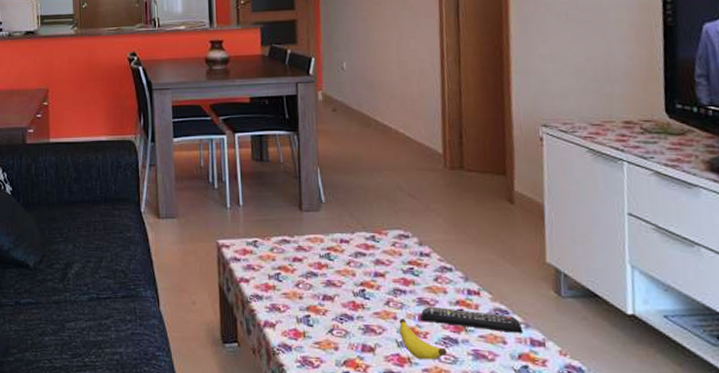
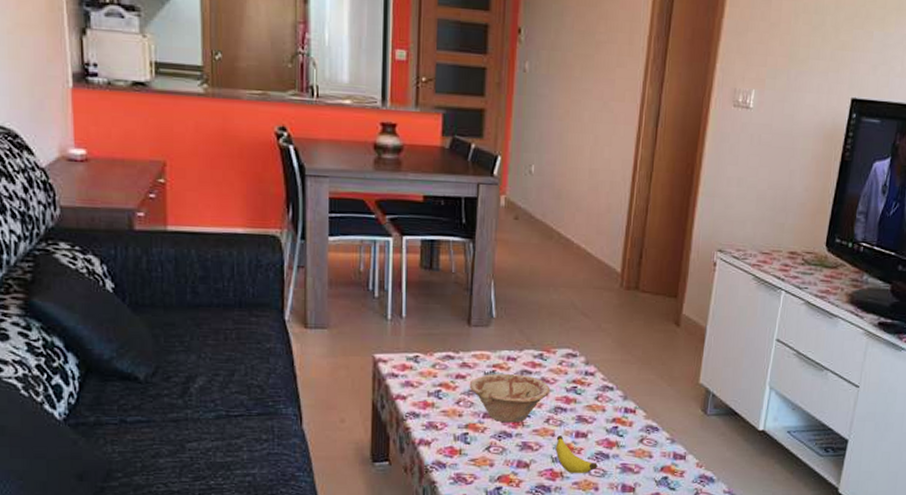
dish: none [306,255,387,305] -> present [469,373,551,423]
remote control: present [420,306,524,333] -> none [577,423,669,448]

